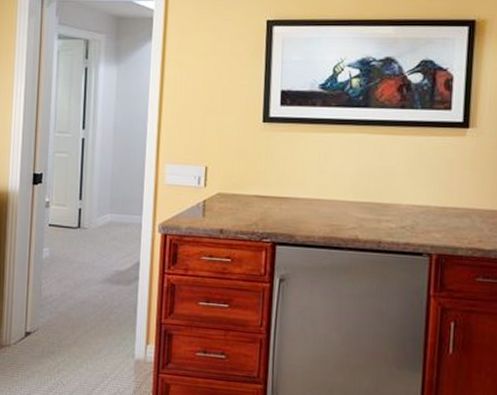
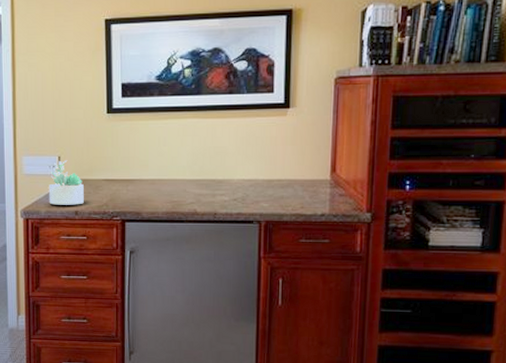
succulent plant: none [191,171,232,222] -> present [49,160,84,205]

